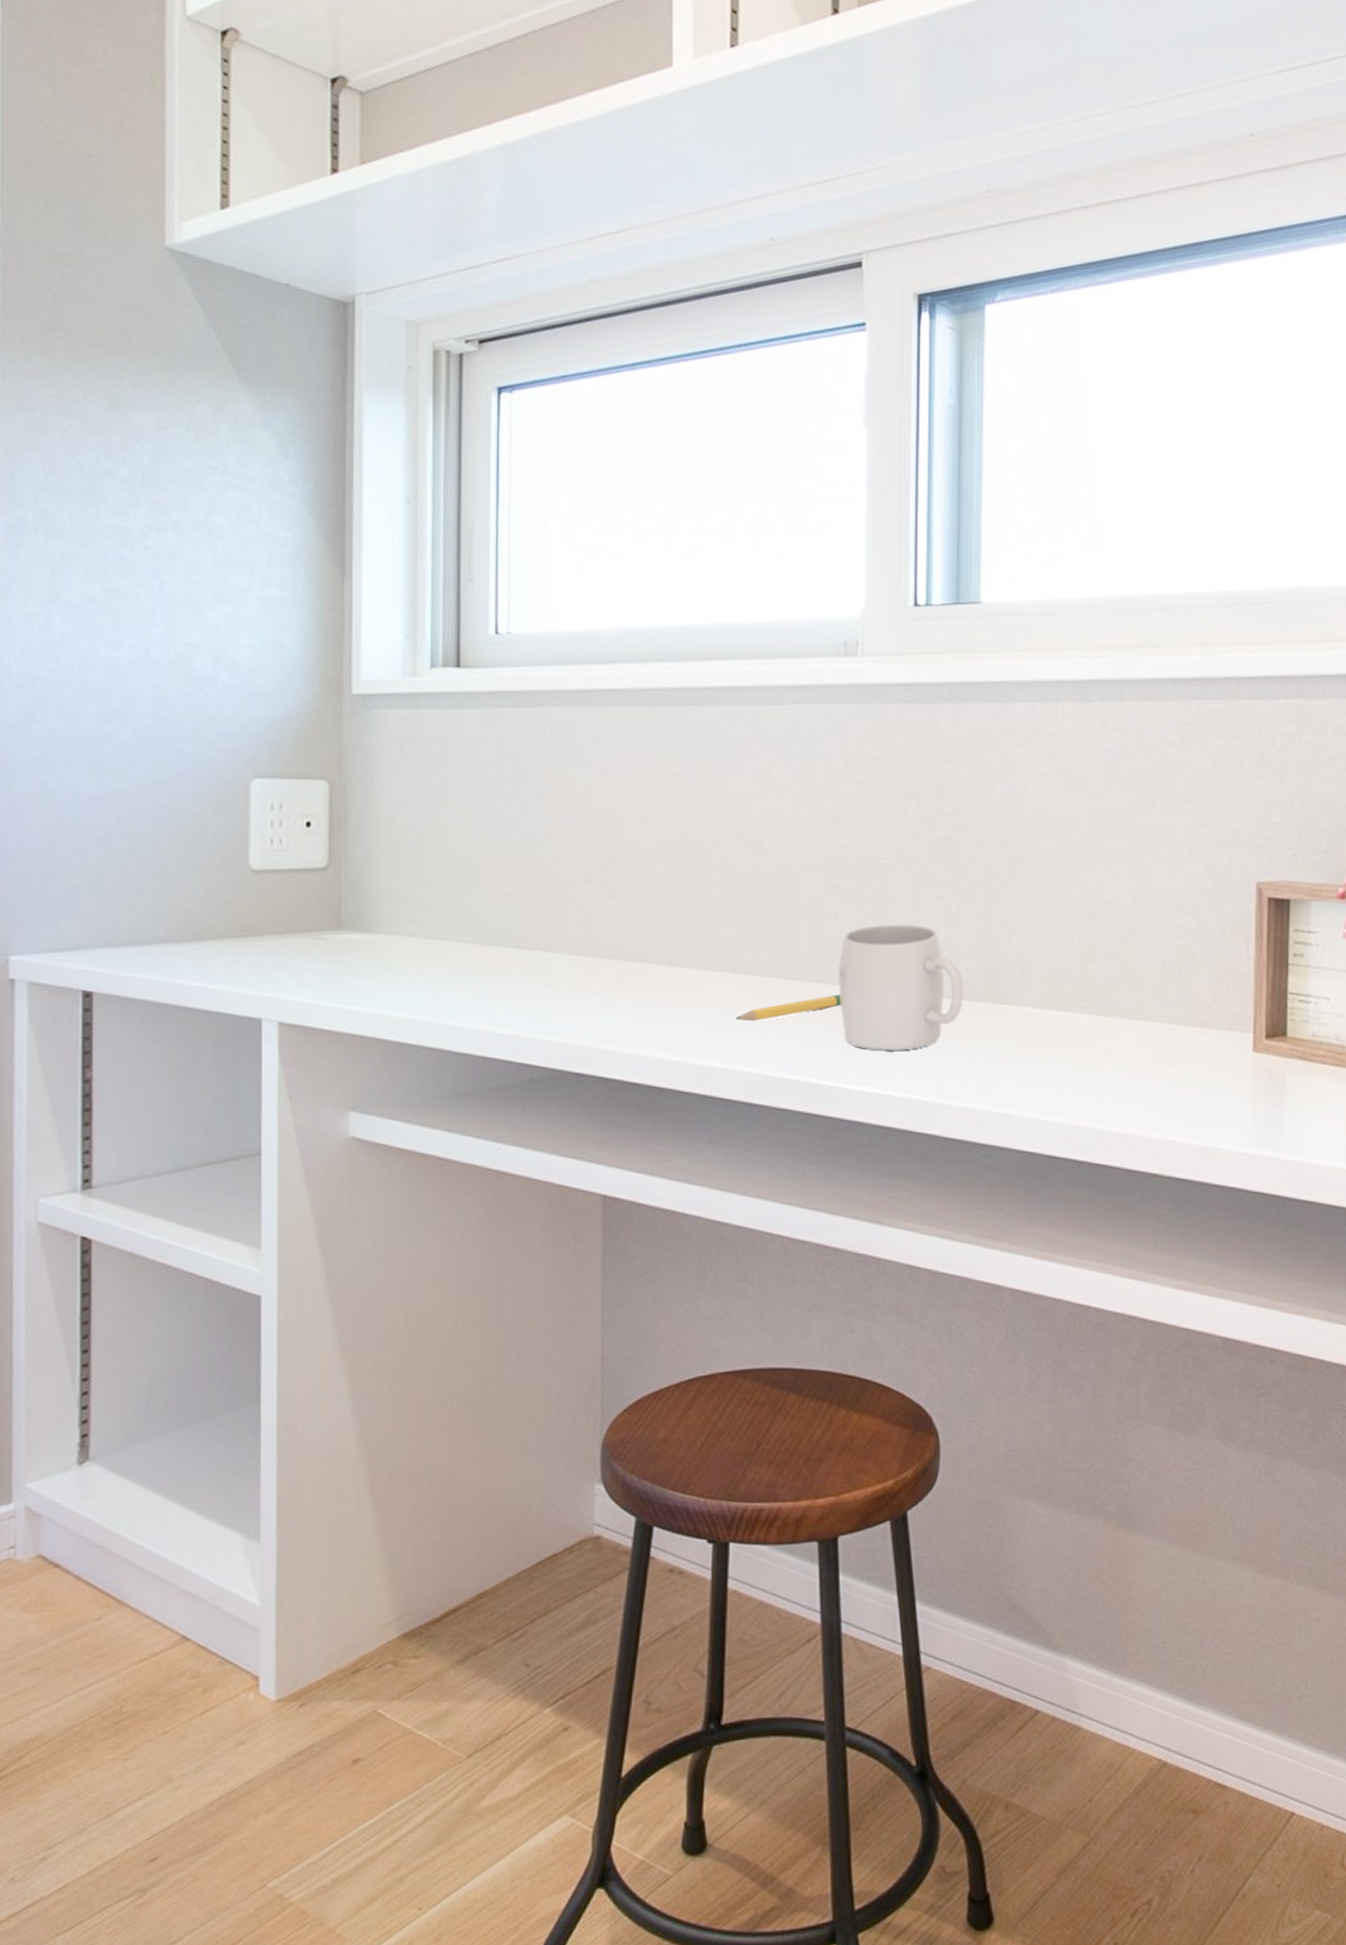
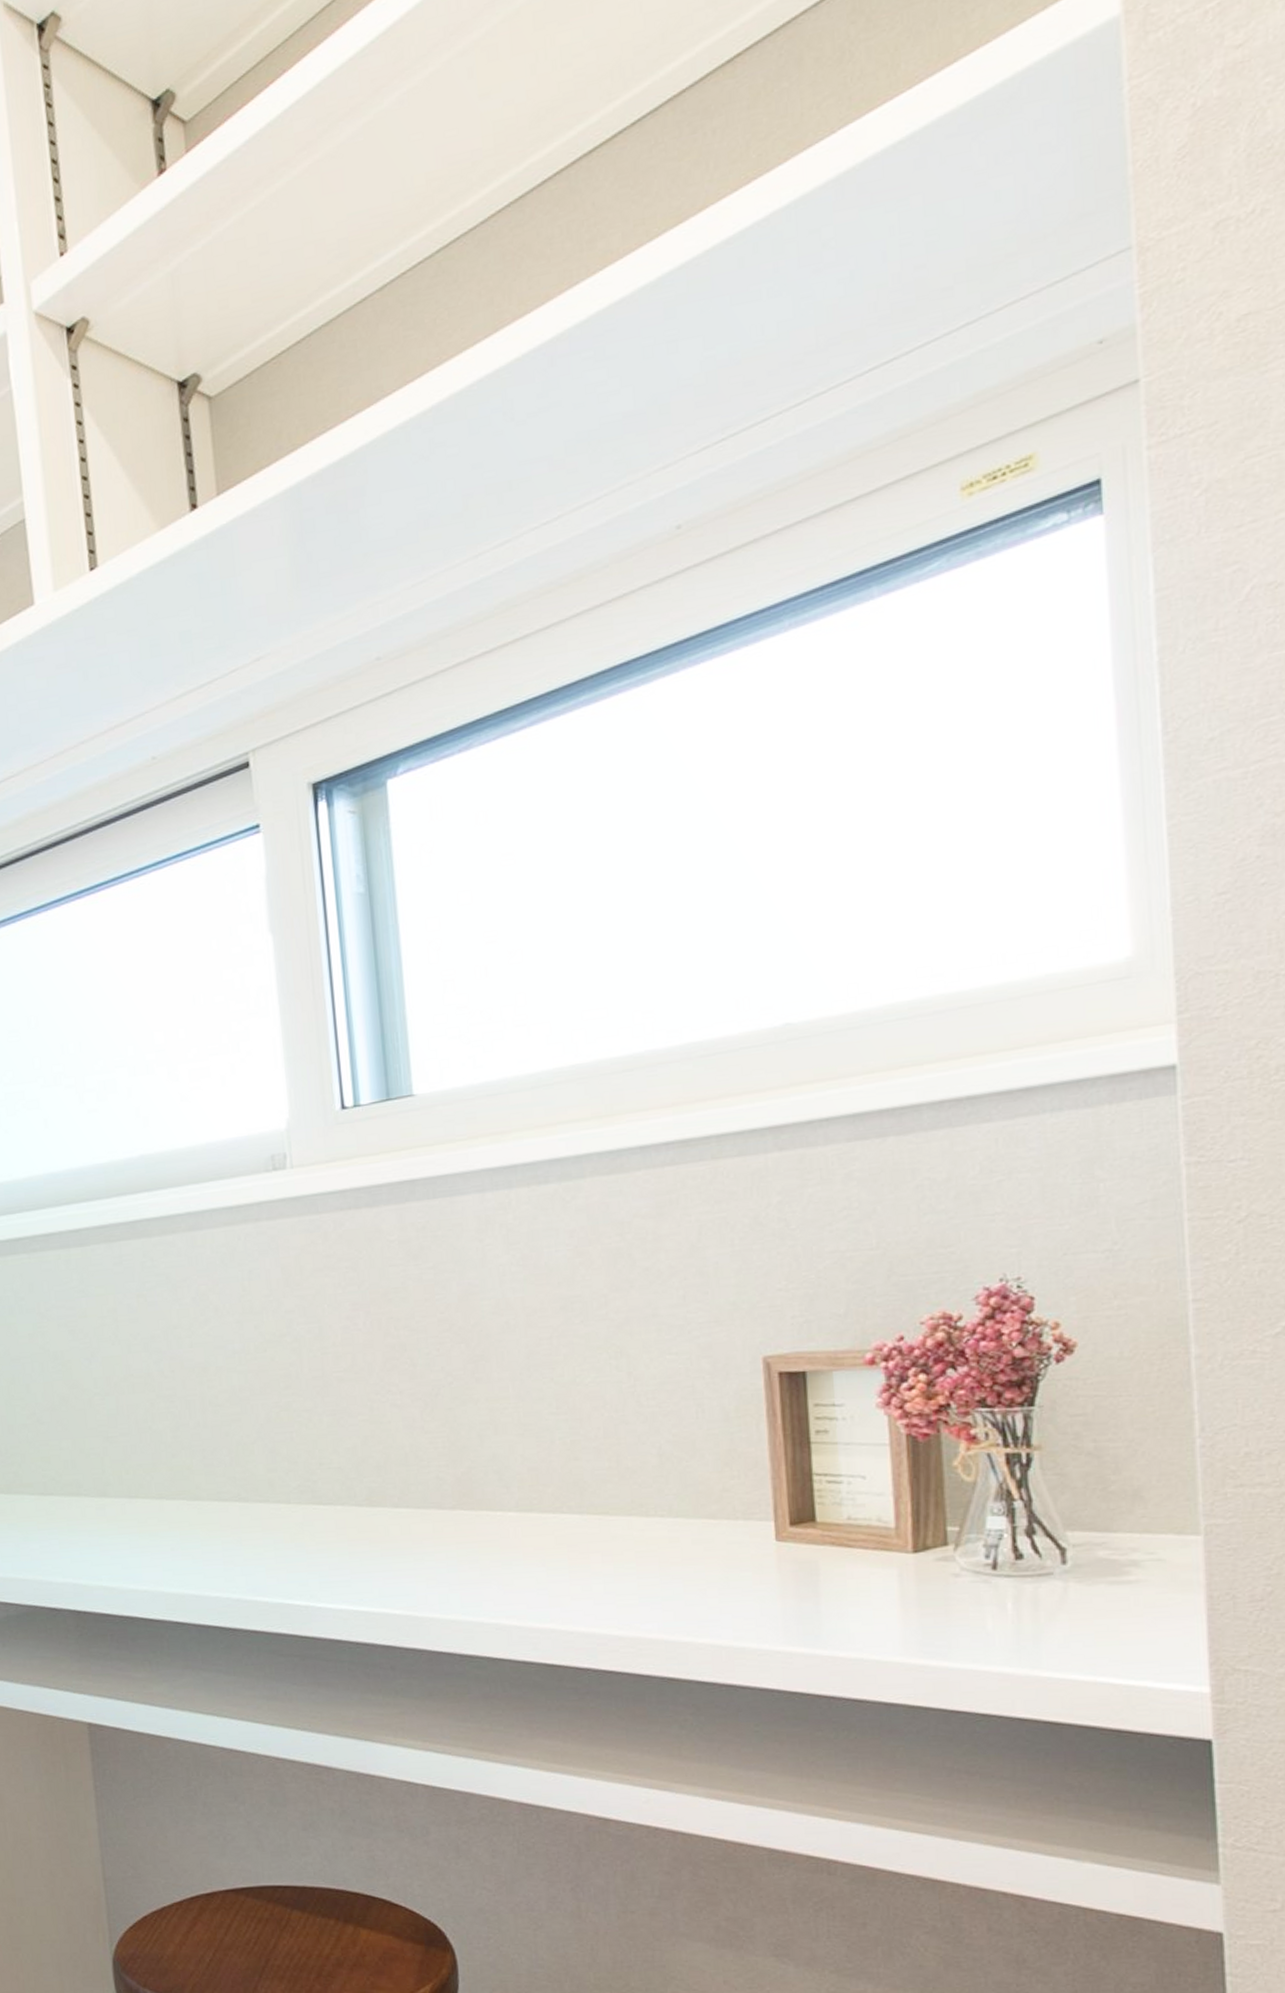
pencil: present [734,994,842,1022] -> none [198,1513,307,1547]
mug: present [838,924,964,1050] -> none [299,1436,437,1567]

